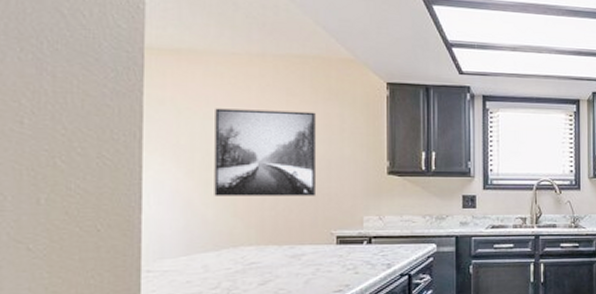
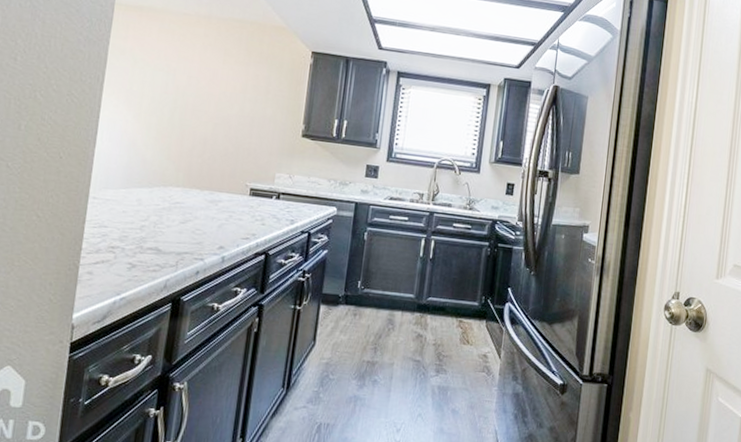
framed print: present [214,108,315,196] -> none [154,61,247,150]

